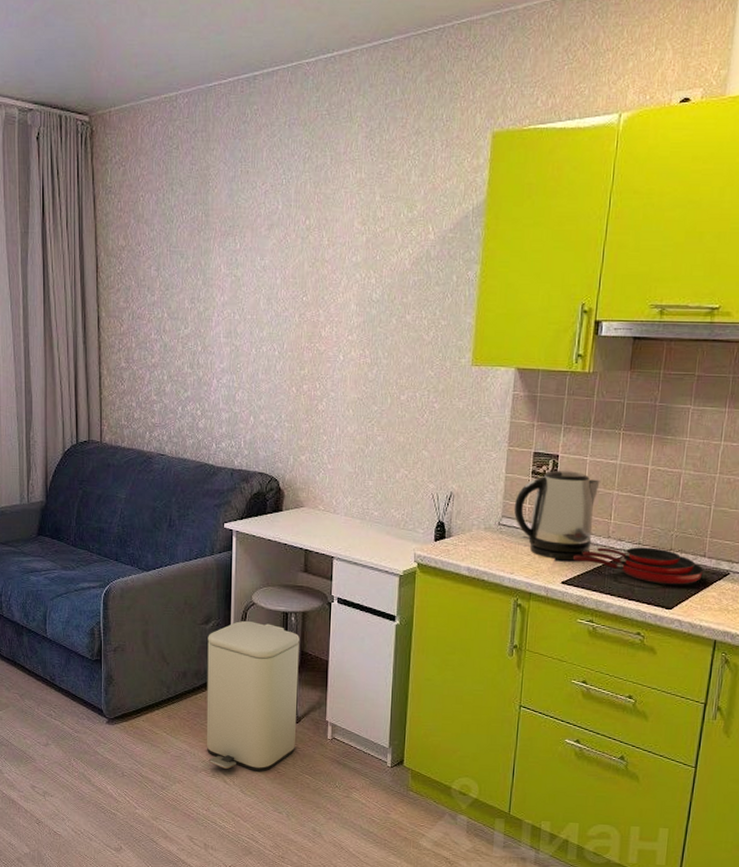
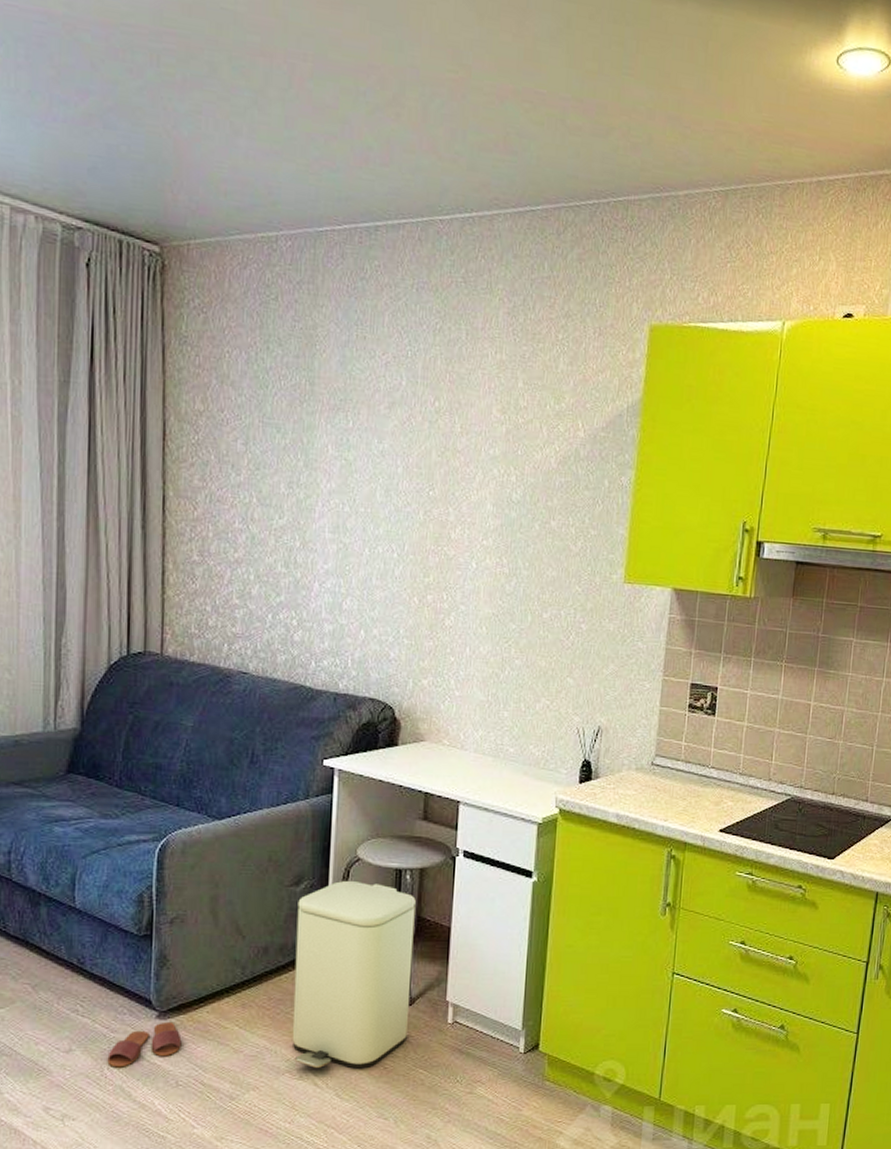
slippers: none [73,726,125,760] -> present [107,1021,182,1068]
kettle: present [514,470,600,561] -> none [668,704,761,806]
frying pan: present [573,547,704,585] -> none [732,790,867,832]

